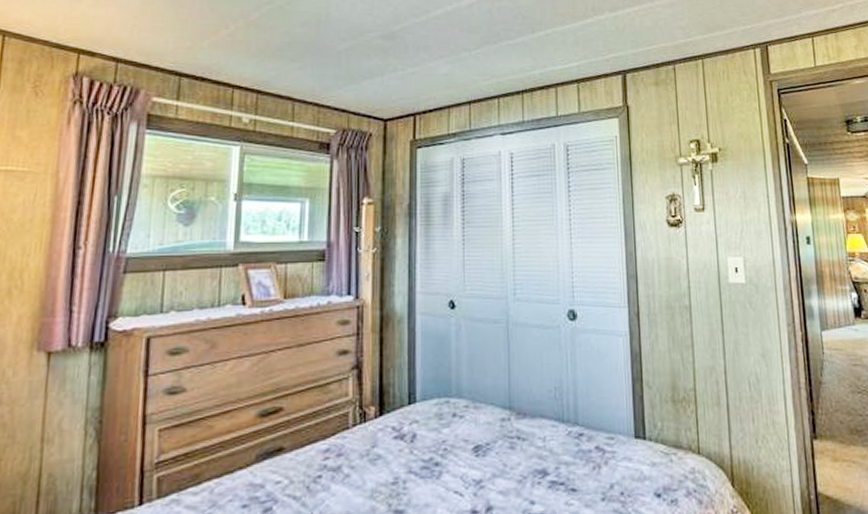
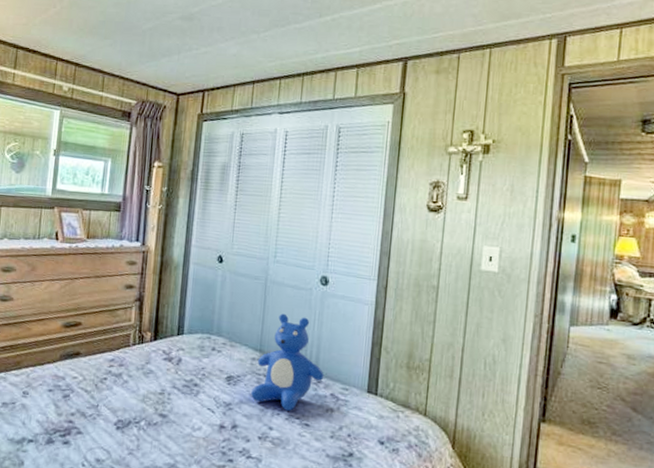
teddy bear: none [505,359,586,477] -> present [251,313,324,411]

